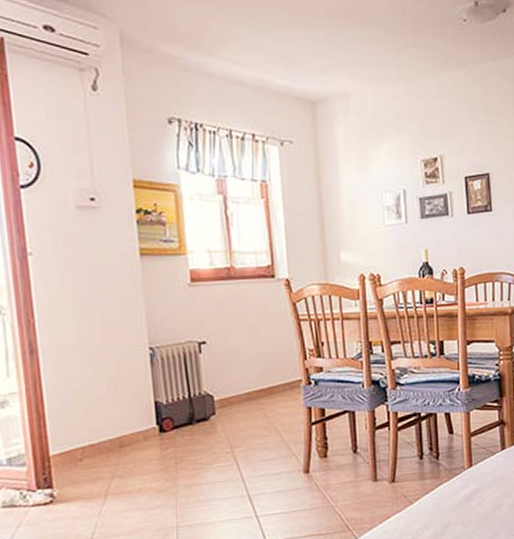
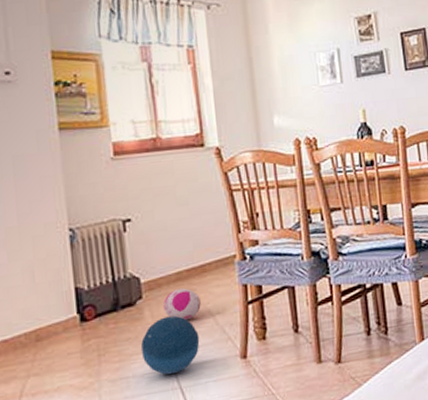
ball: none [213,431,267,484] -> present [140,315,200,375]
plush toy: none [235,407,269,437] -> present [163,288,201,321]

